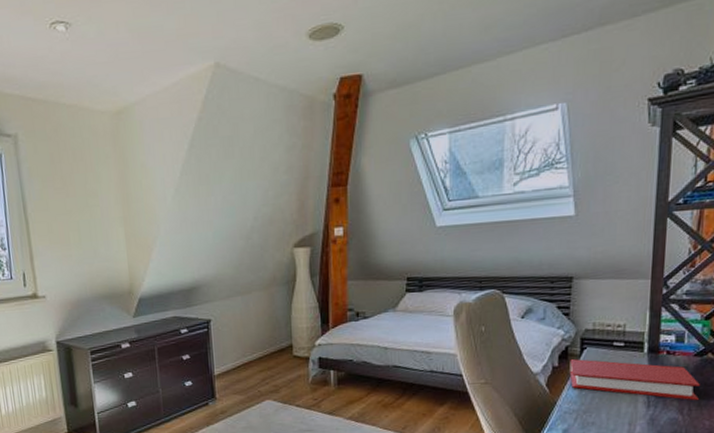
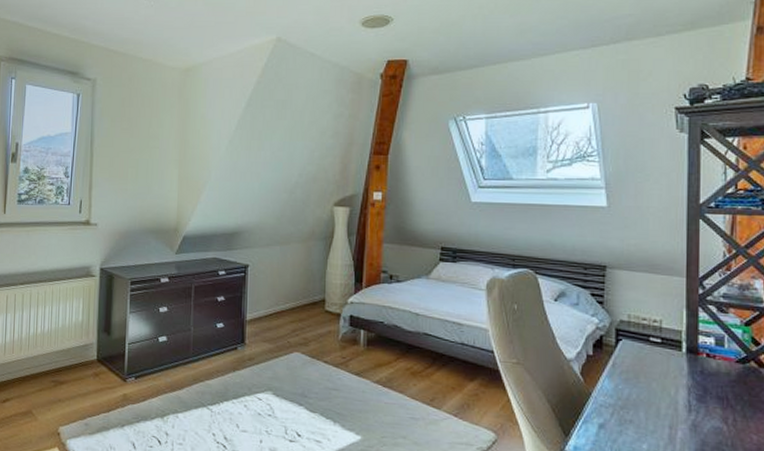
book: present [569,359,700,401] -> none [605,350,744,412]

